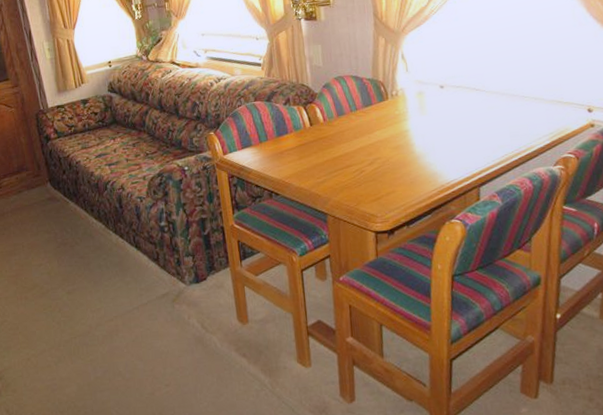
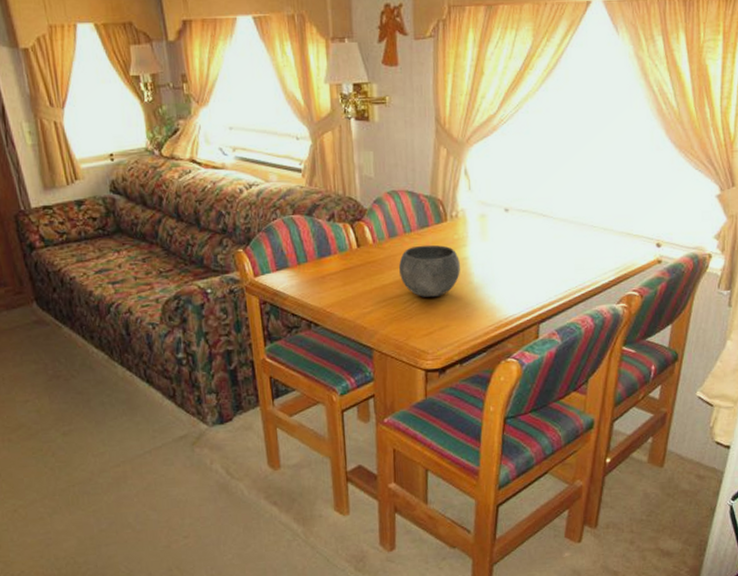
bowl: none [347,120,403,167] -> present [399,244,460,298]

